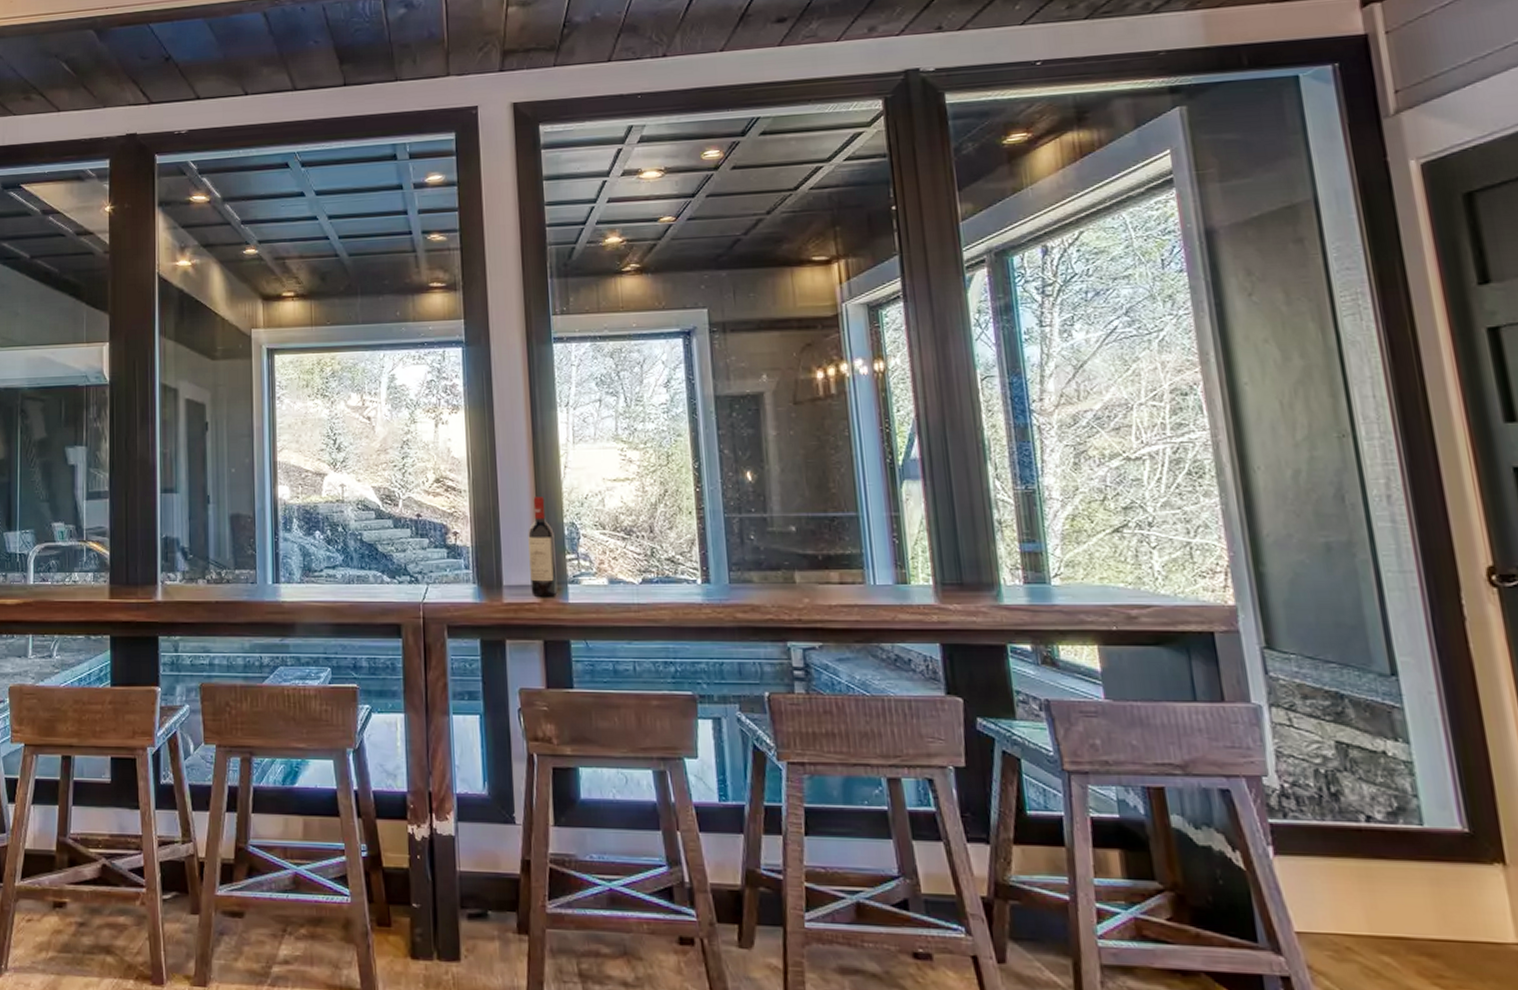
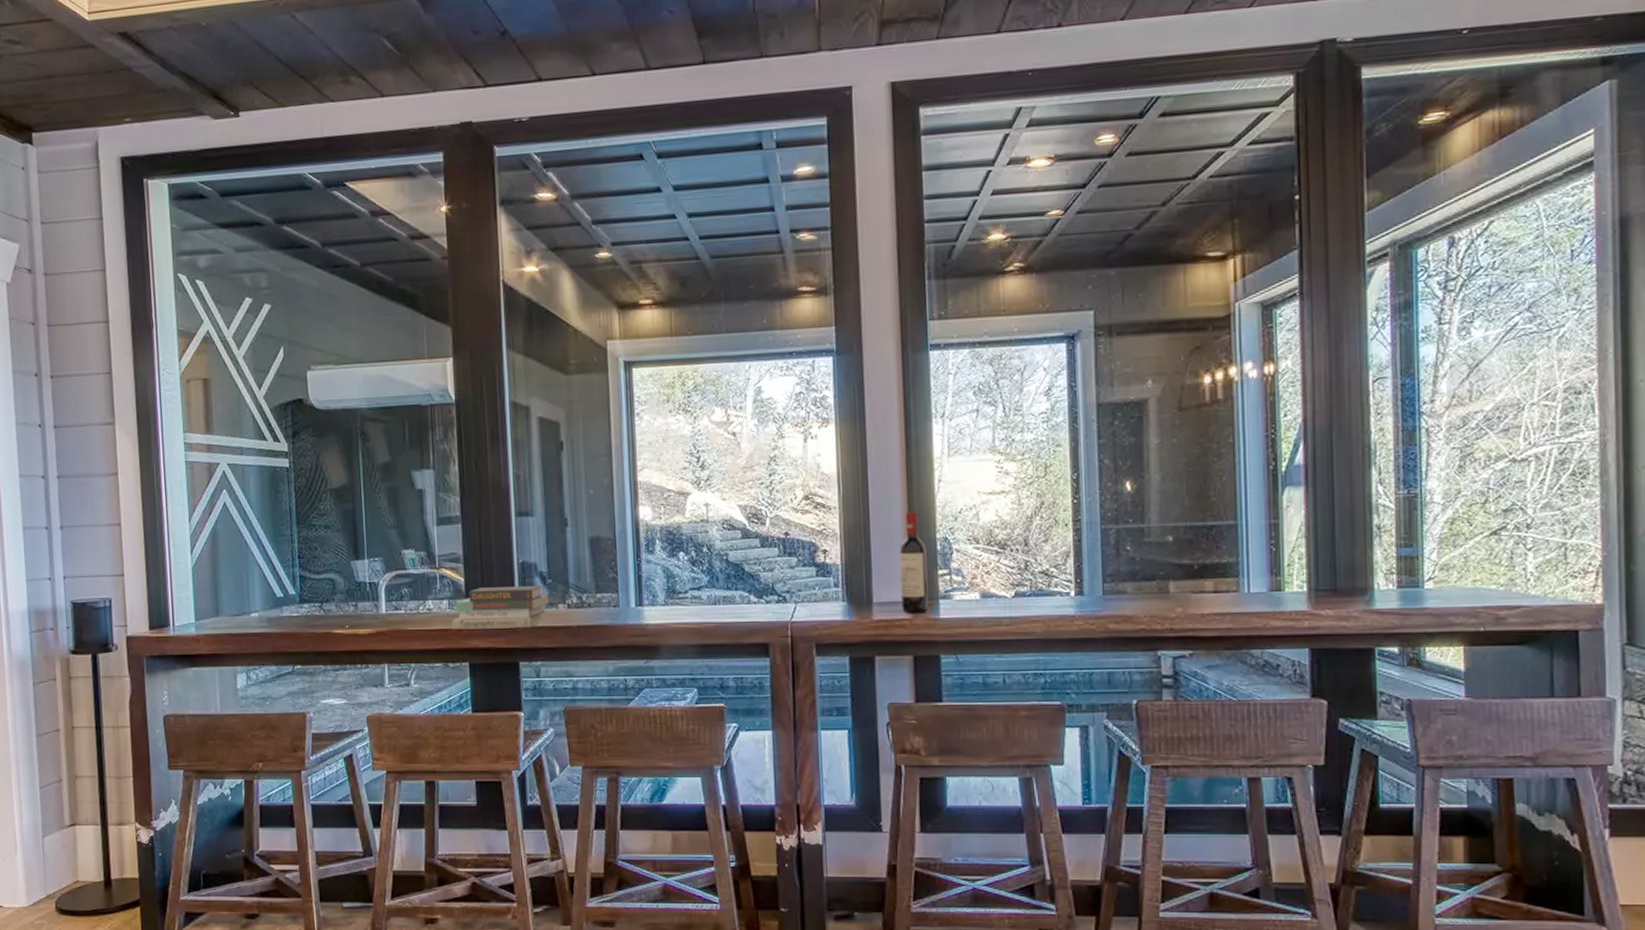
books: none [96,561,189,602] -> present [452,586,548,630]

